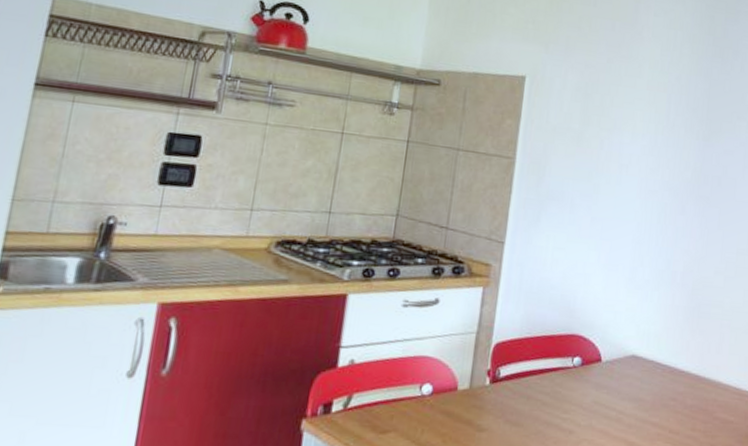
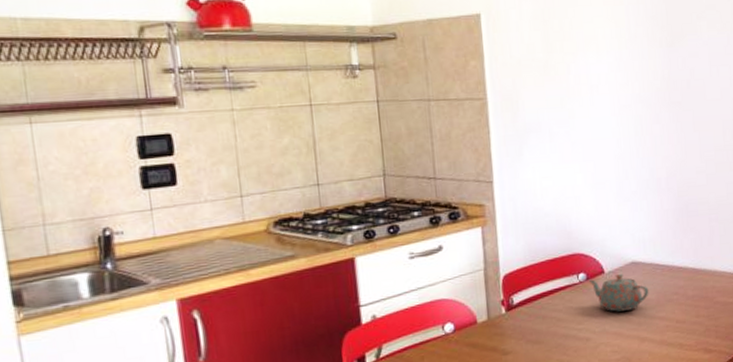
teapot: none [583,365,646,408] -> present [588,273,649,312]

